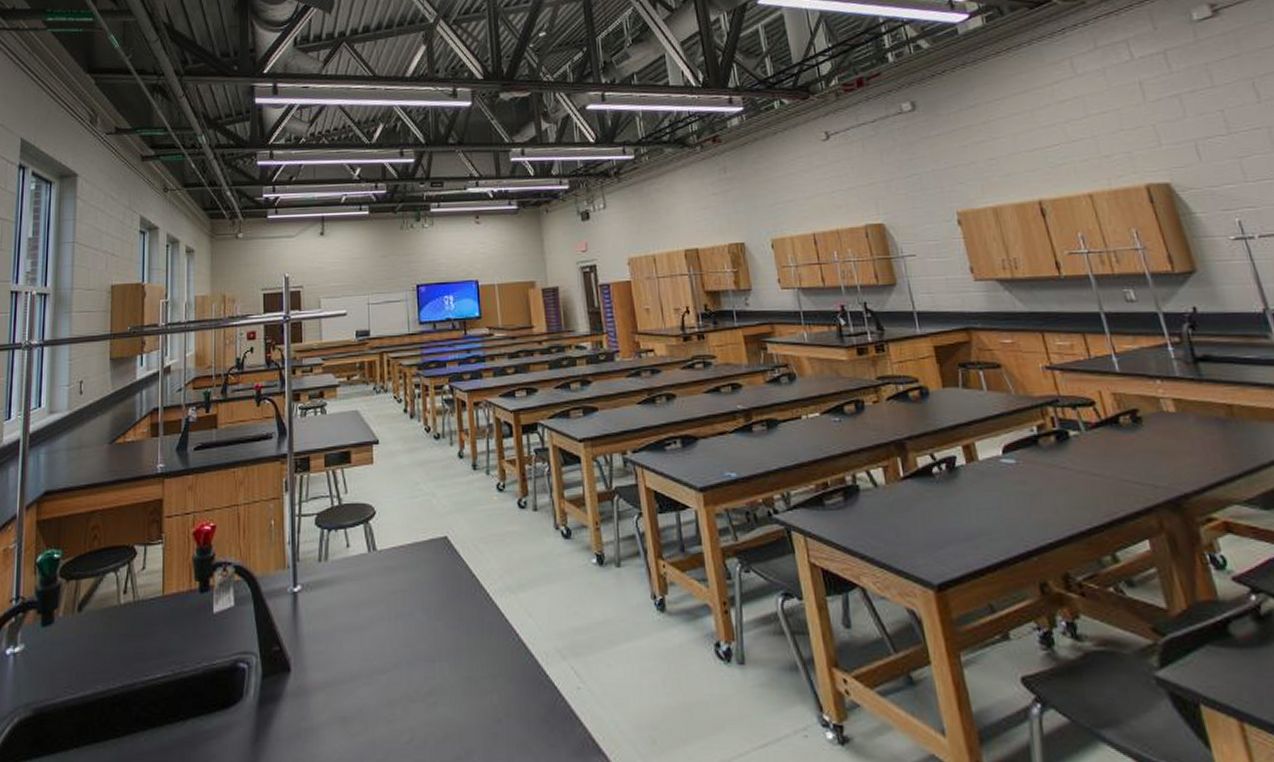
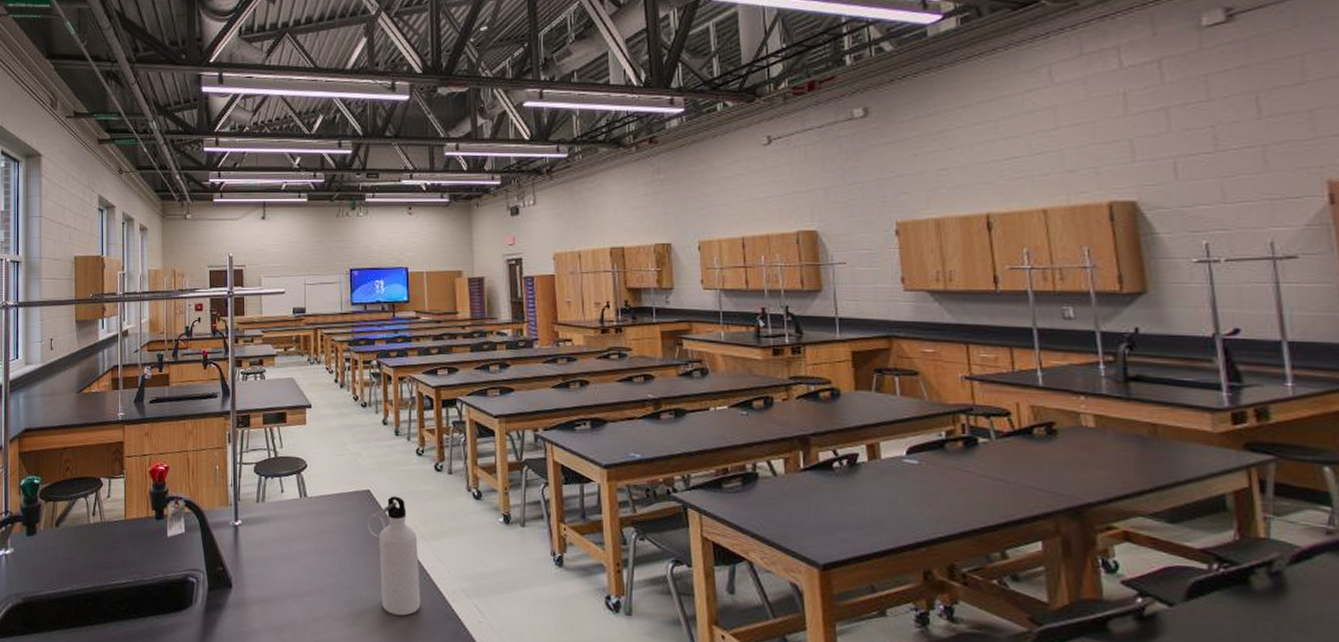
water bottle: none [445,542,511,689] -> present [367,496,421,616]

